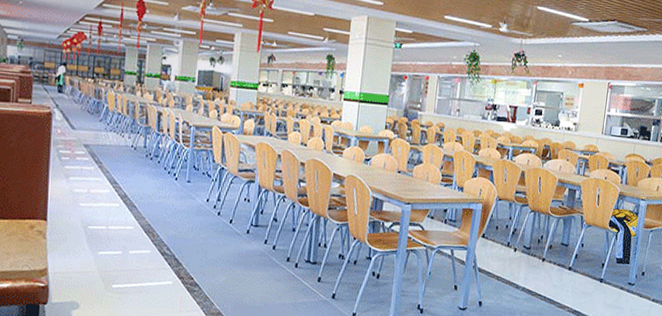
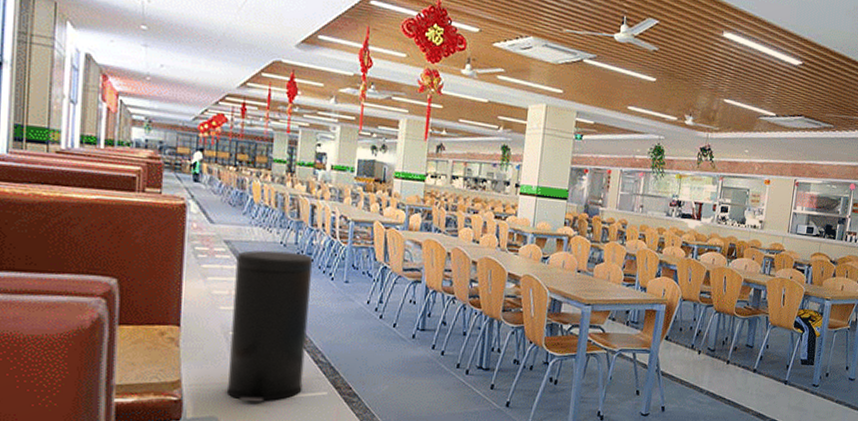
pedal bin: none [85,153,160,290] -> present [226,250,313,402]

